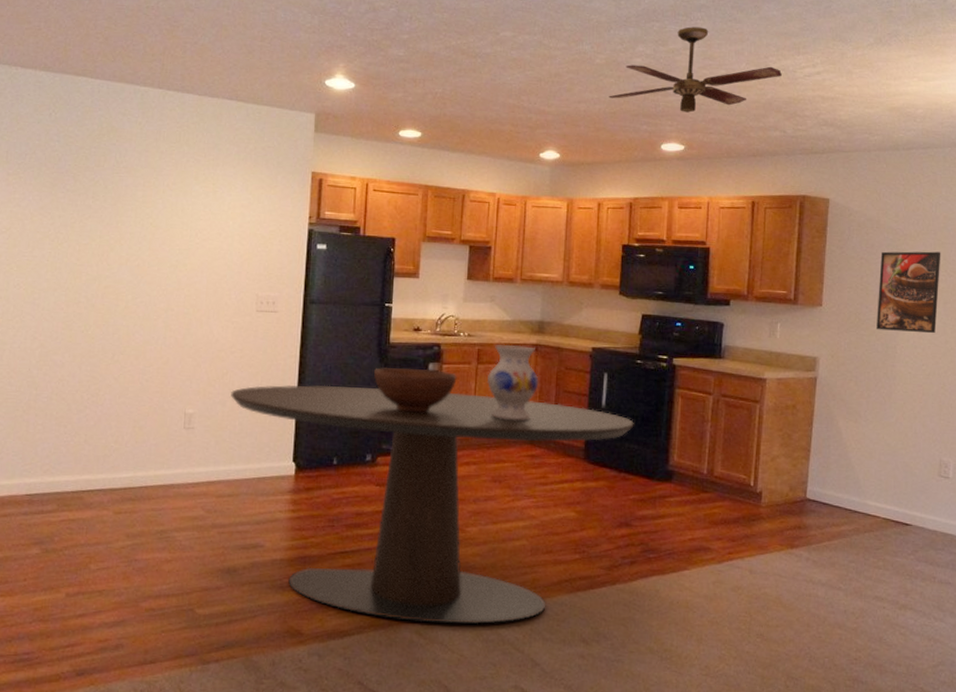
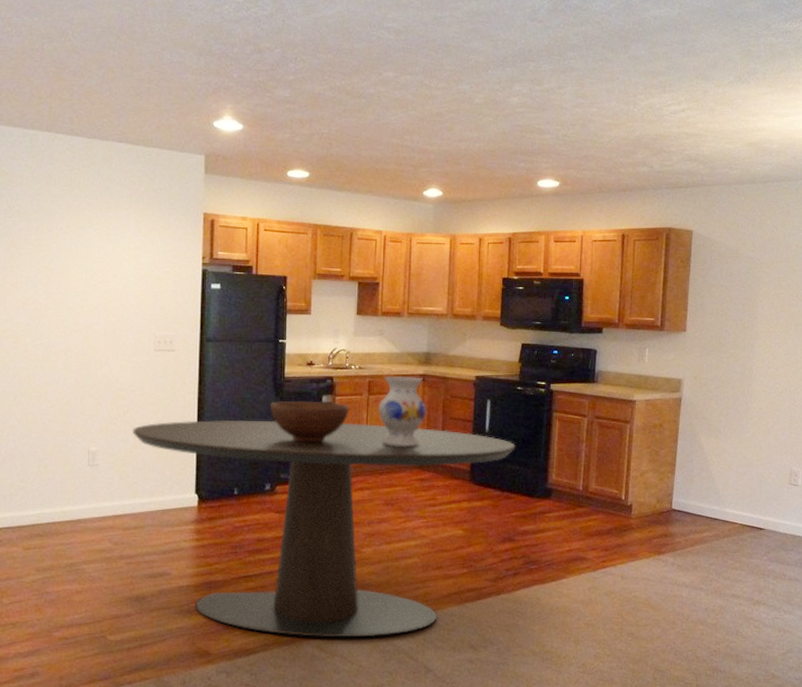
ceiling fan: present [608,26,782,113] -> none [487,66,649,150]
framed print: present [877,251,941,334] -> none [735,278,793,355]

